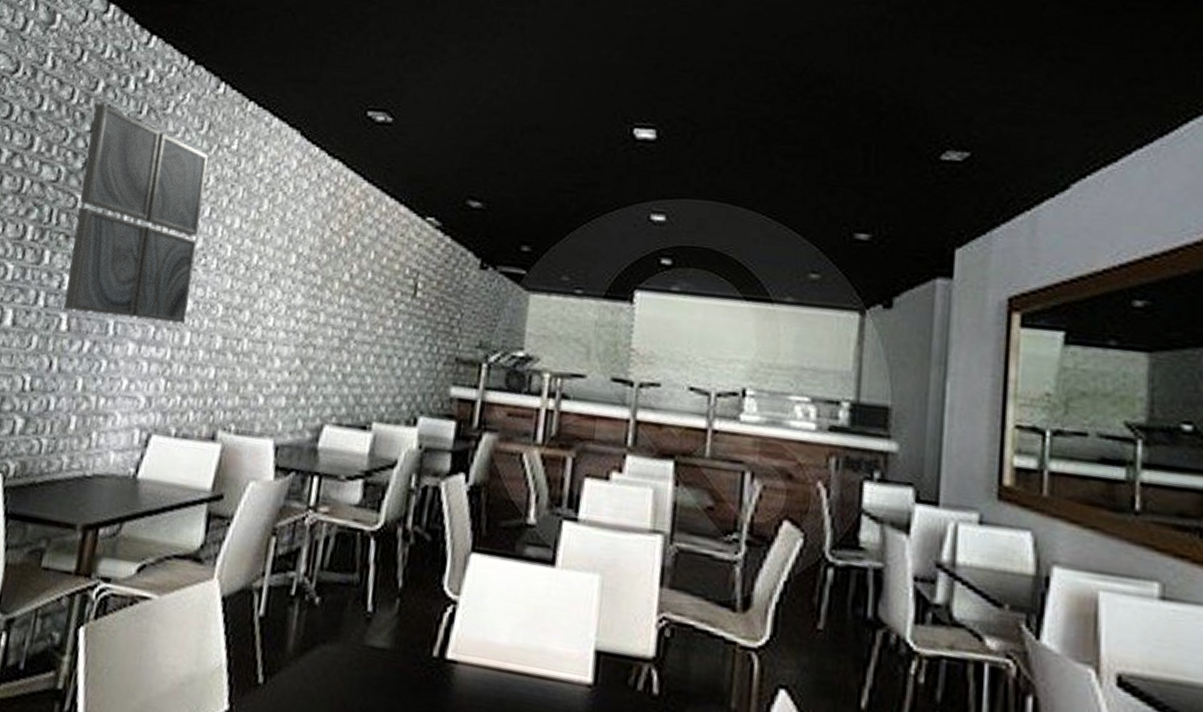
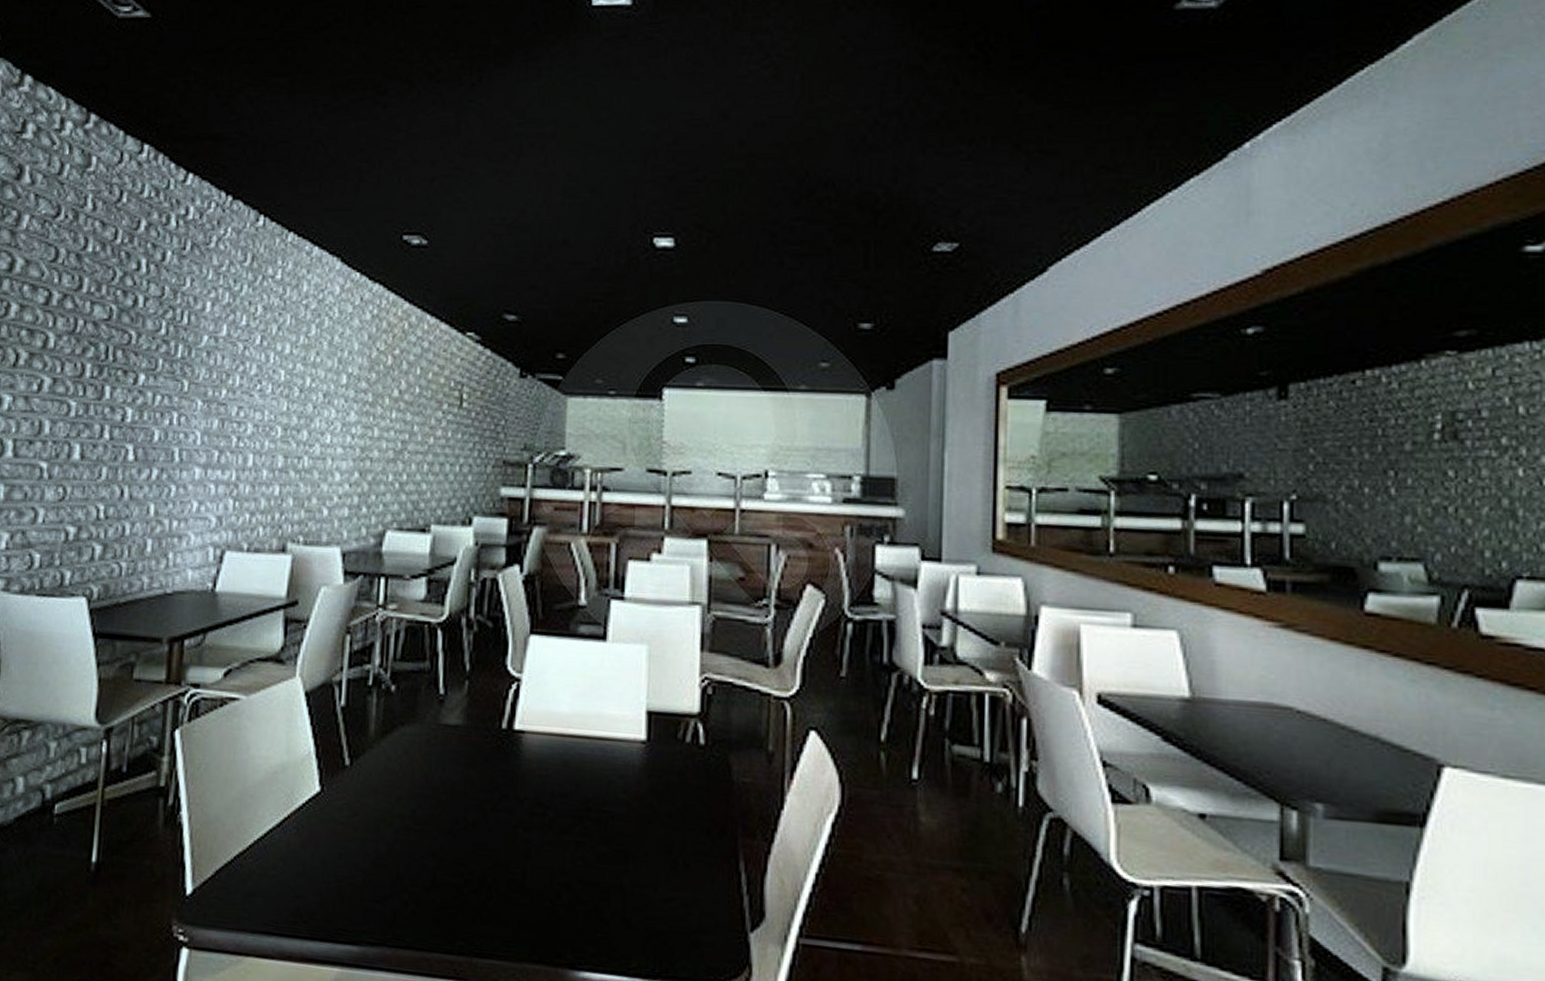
wall art: present [63,103,208,324] -> none [128,242,254,447]

